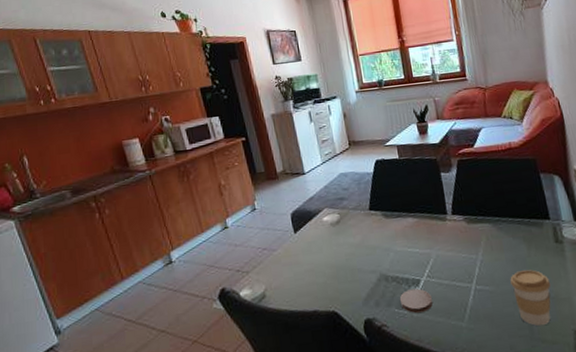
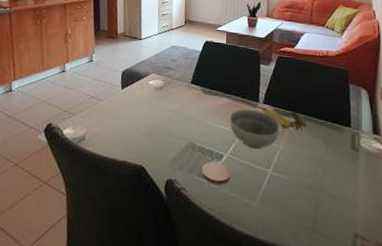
bowl: none [417,223,477,266] -> present [228,108,281,150]
banana: none [451,216,503,238] -> present [261,108,306,132]
coffee cup: present [510,269,551,326] -> none [304,167,341,223]

